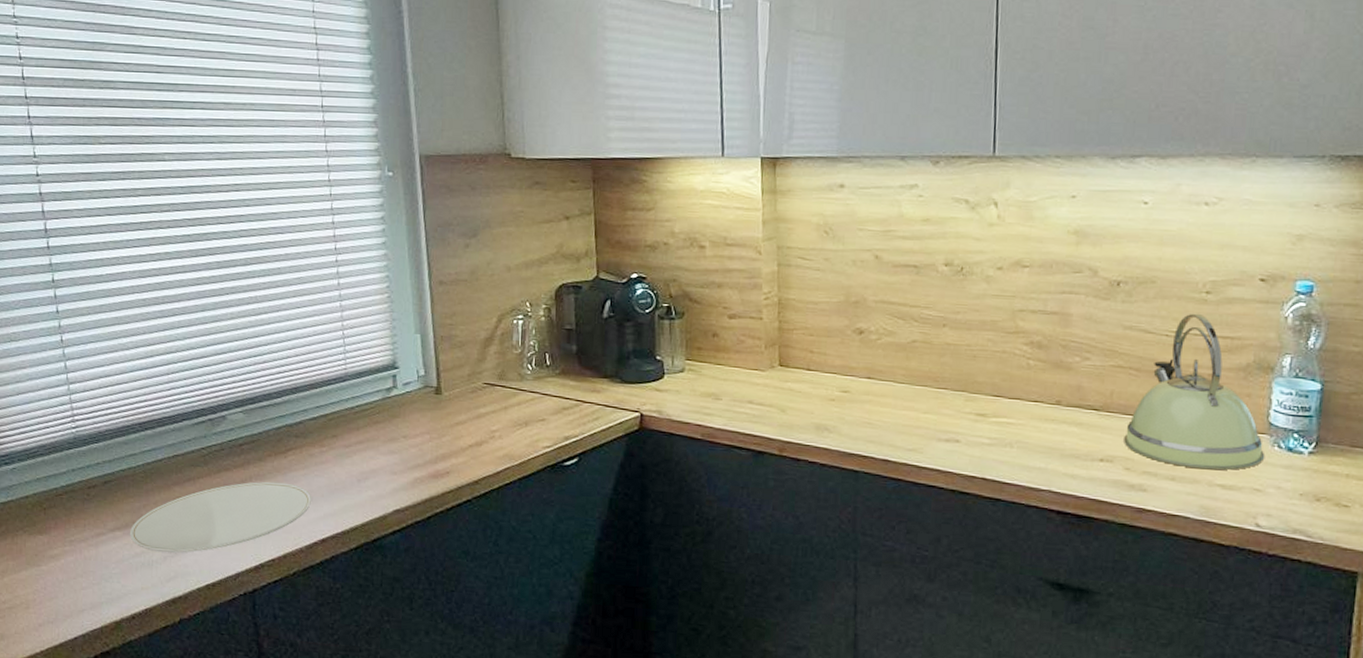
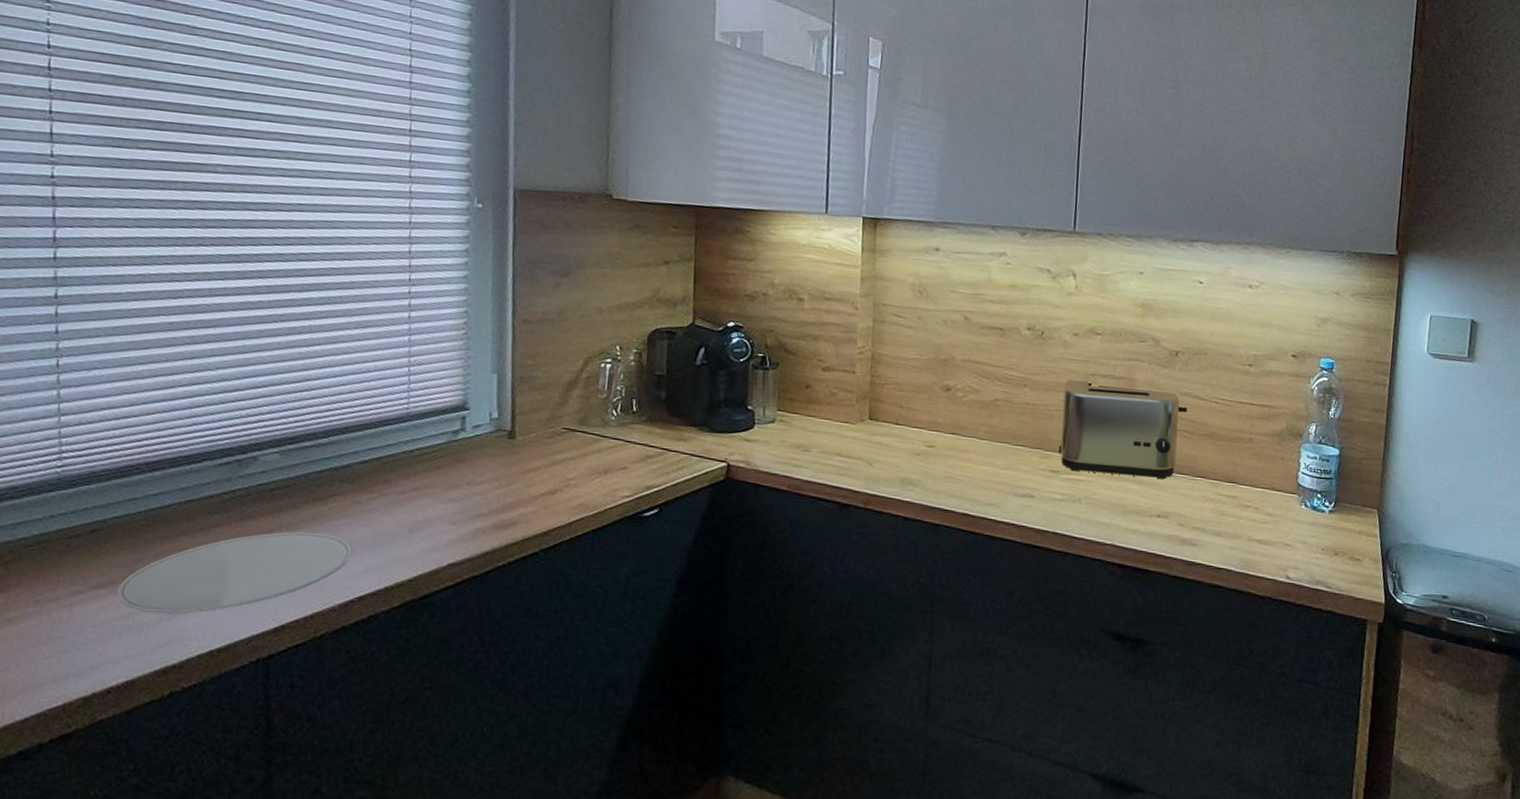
toaster: none [985,315,1133,420] -> present [1059,378,1188,479]
kettle: present [1124,313,1264,470] -> none [1178,383,1294,527]

